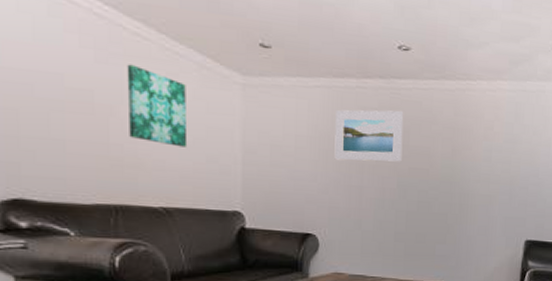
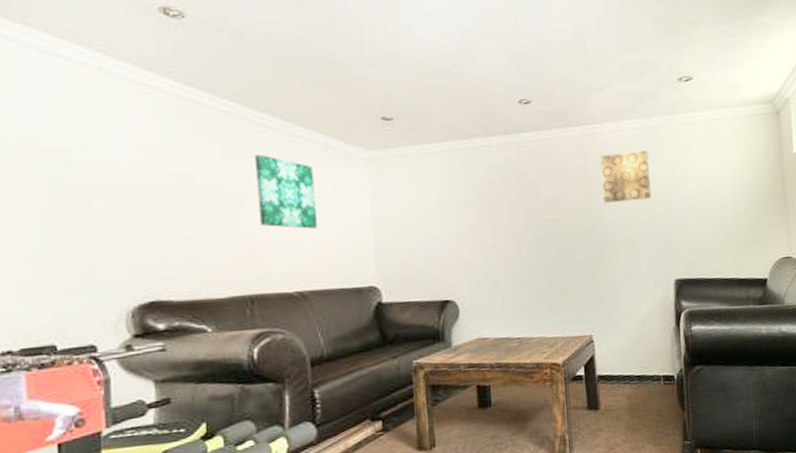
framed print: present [334,110,403,162] -> none [463,163,535,221]
wall art: none [468,112,517,161] -> present [600,151,651,204]

